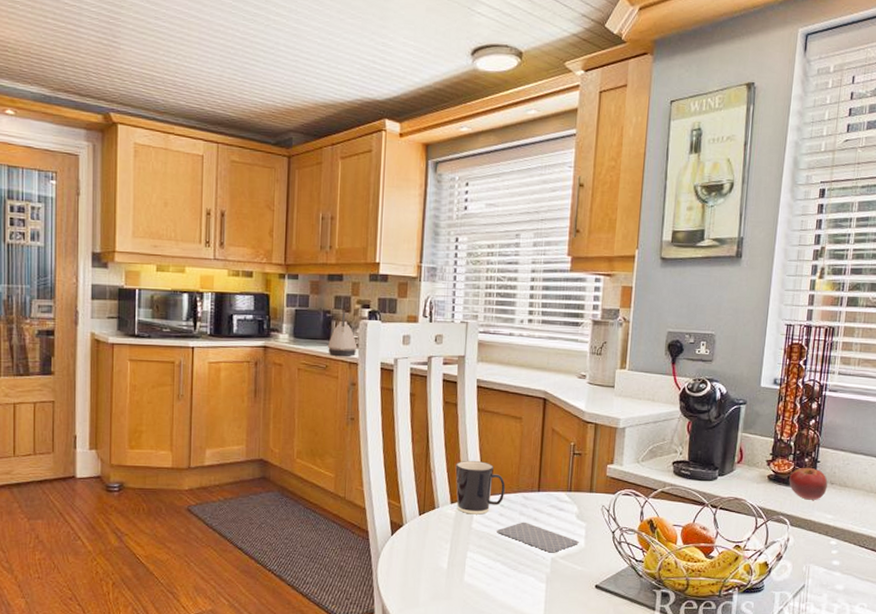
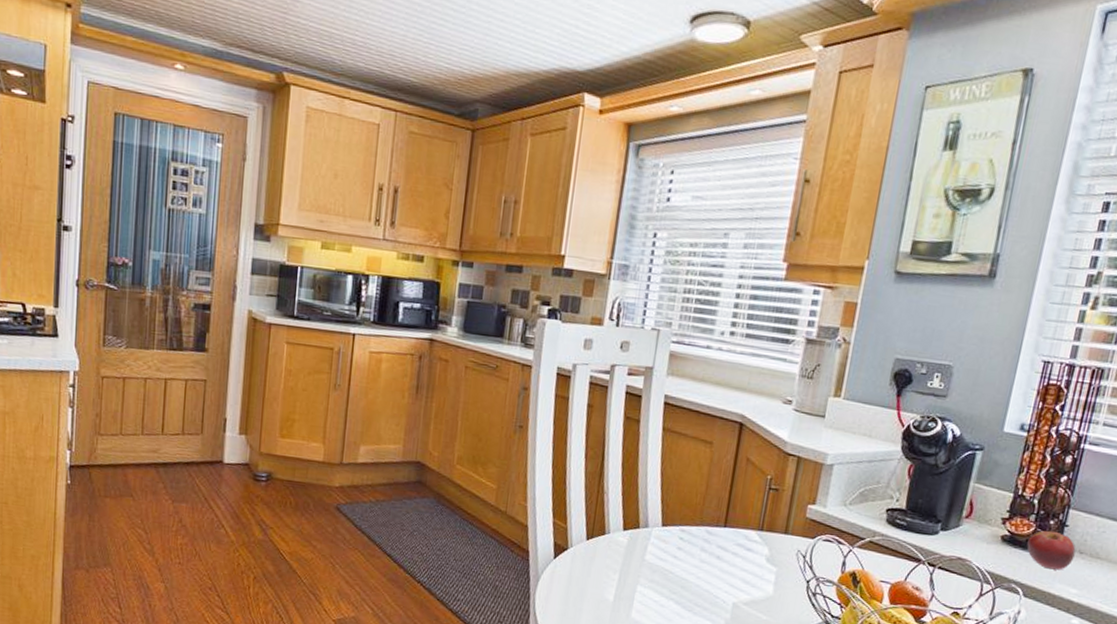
kettle: present [328,309,358,356] -> none [499,304,533,358]
mug: present [455,460,506,515] -> none [630,484,688,546]
placemat: present [497,522,579,553] -> none [673,559,767,597]

